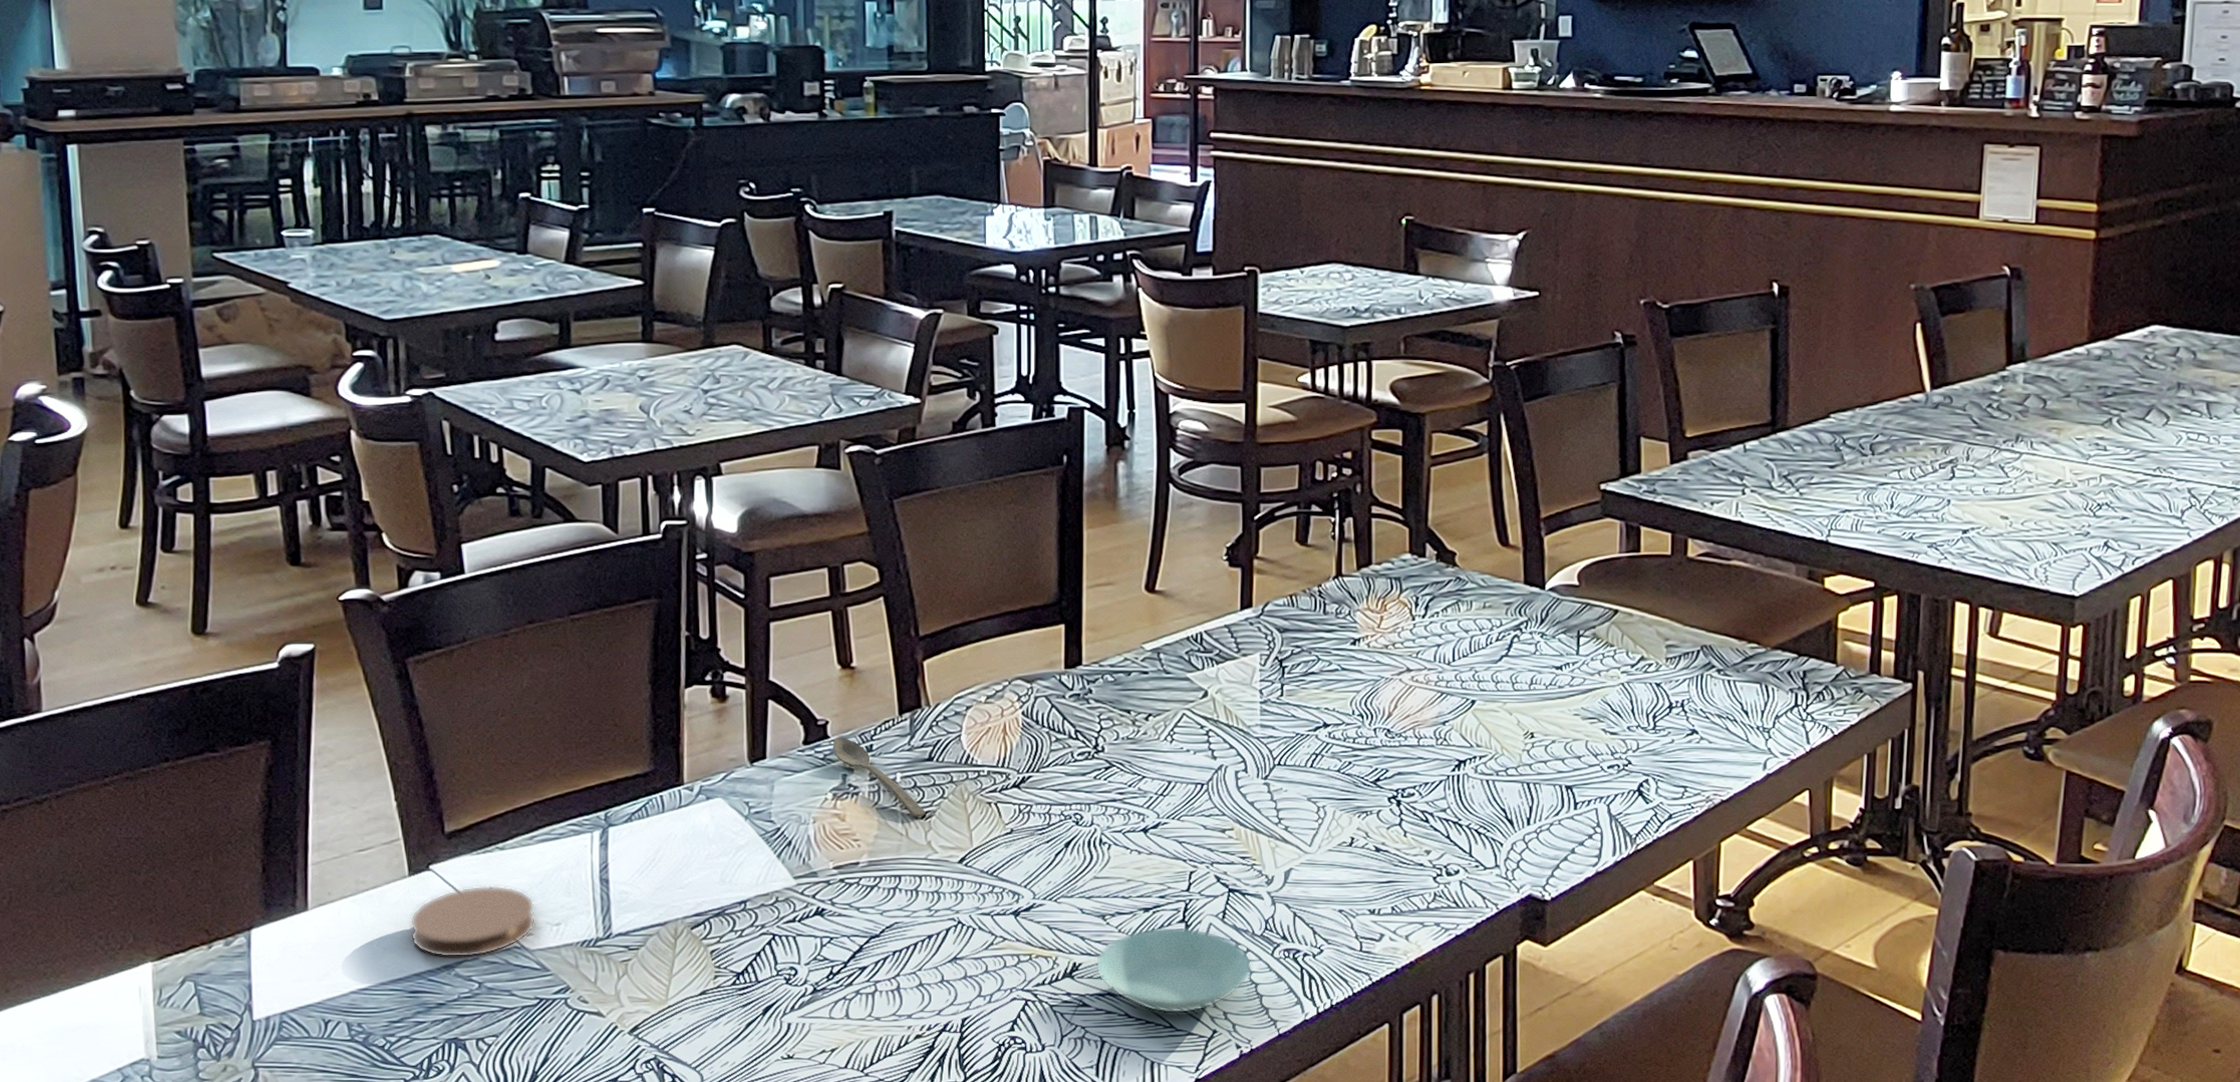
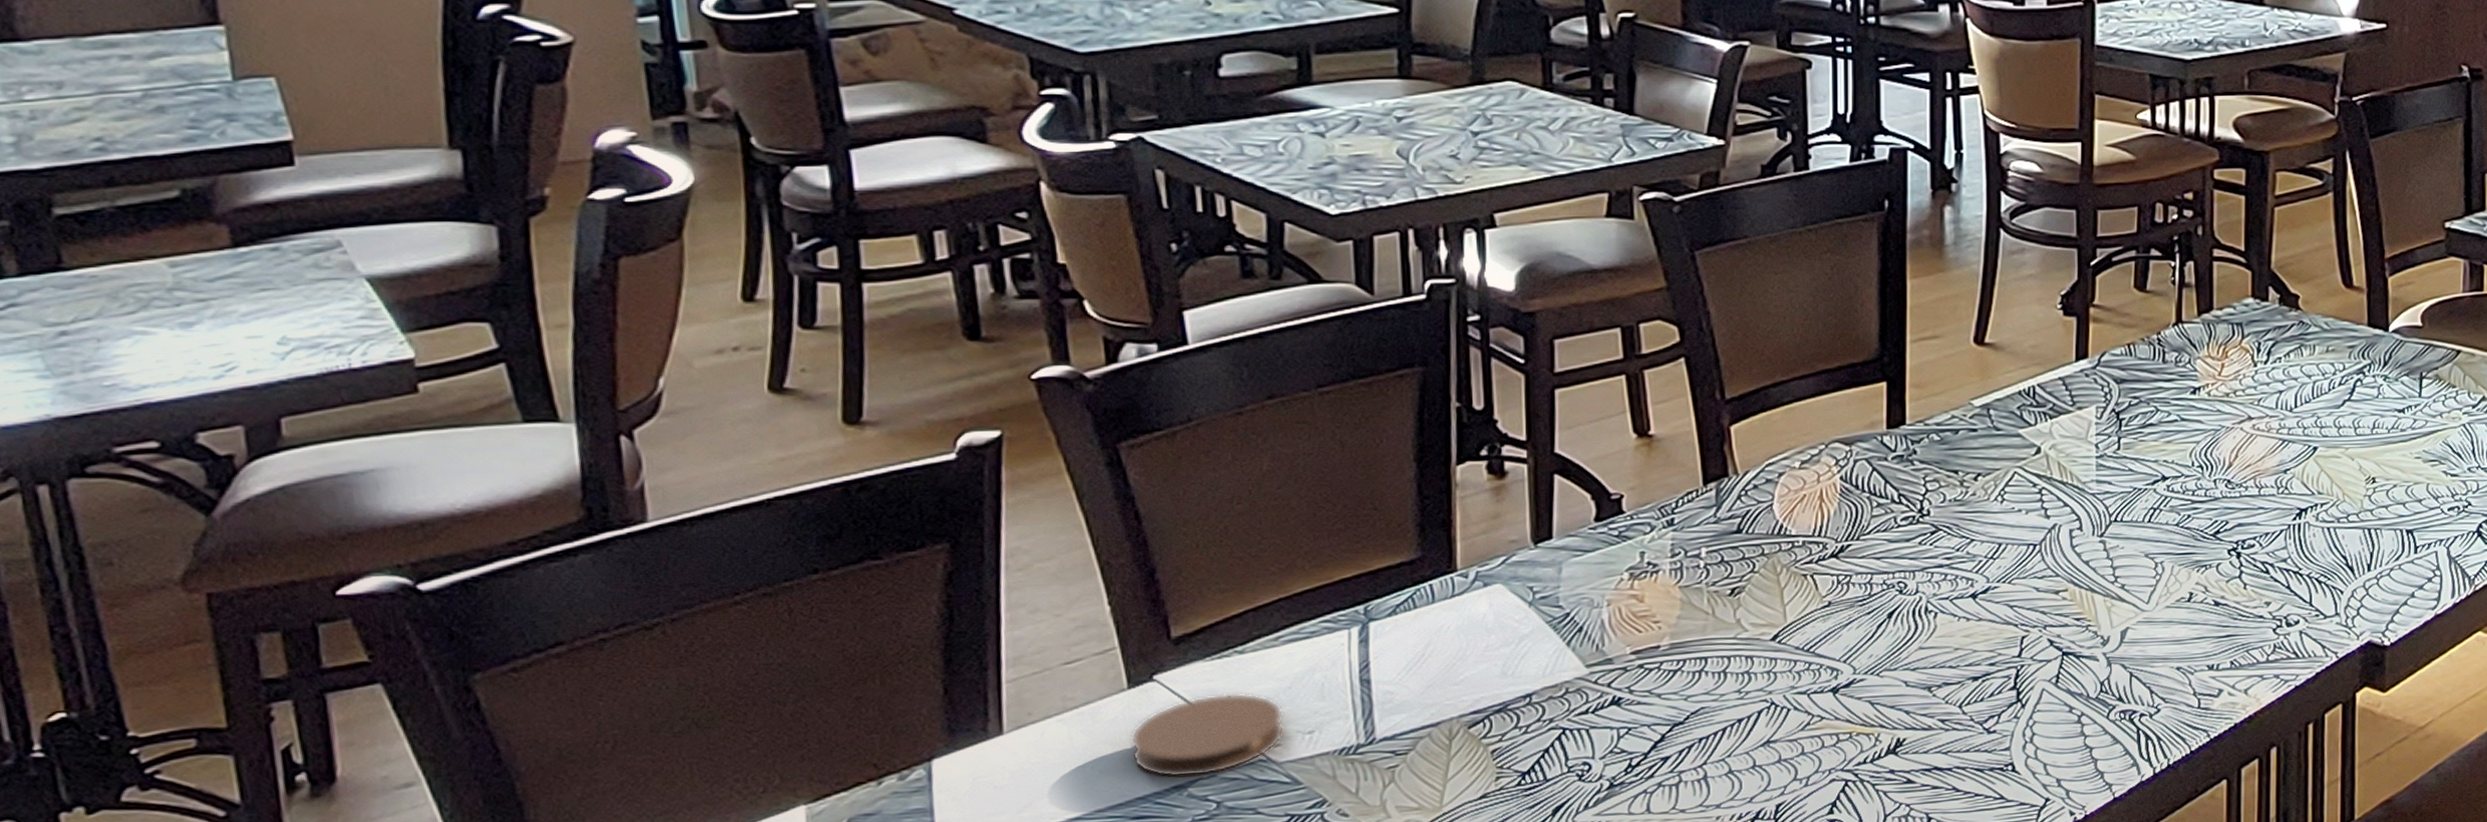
spoon: present [832,737,926,817] -> none [1628,511,1734,594]
saucer: present [1095,926,1252,1014] -> none [1920,693,2087,785]

